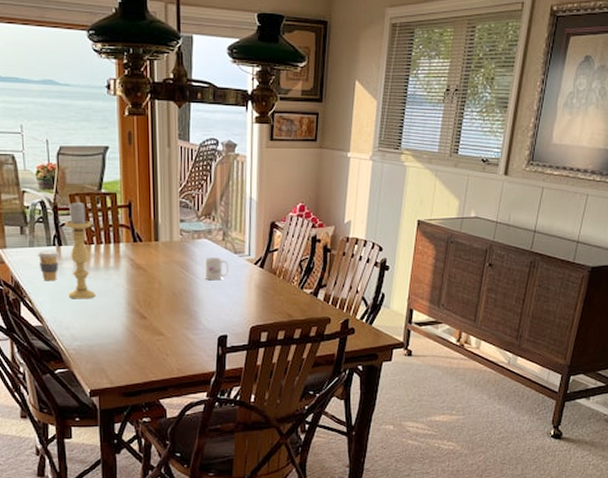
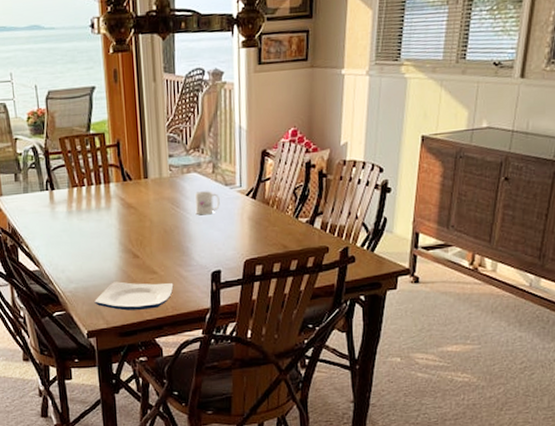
coffee cup: present [37,250,59,281] -> none [31,195,52,226]
candle holder: present [65,201,96,299] -> none [56,144,89,242]
plate: none [99,341,180,371] -> present [95,281,174,311]

